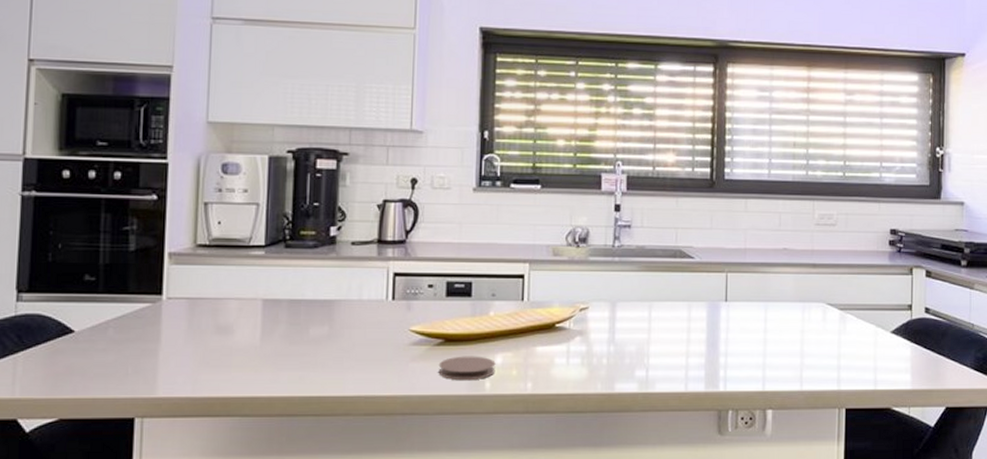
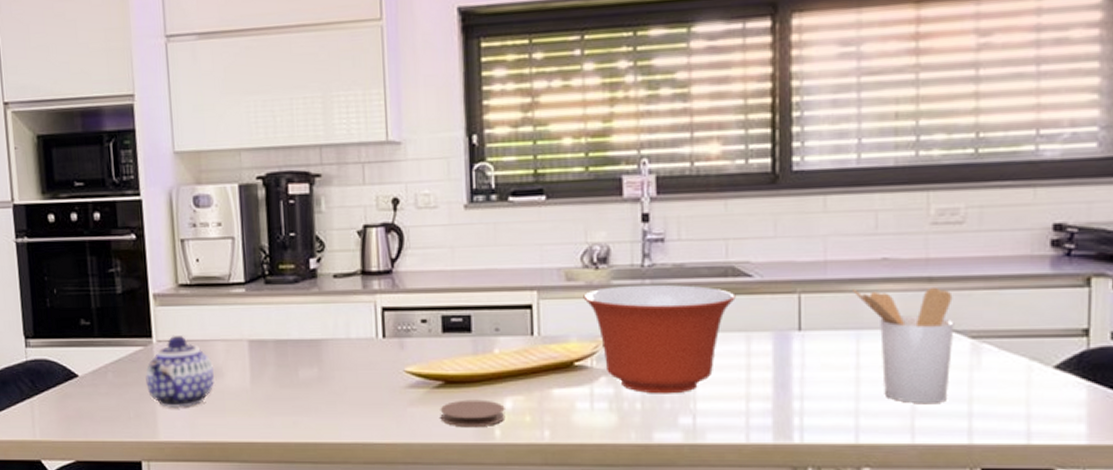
teapot: none [150,292,224,364] -> present [145,335,214,408]
mixing bowl: none [566,261,682,351] -> present [583,284,736,394]
utensil holder: none [763,270,829,360] -> present [853,288,954,405]

